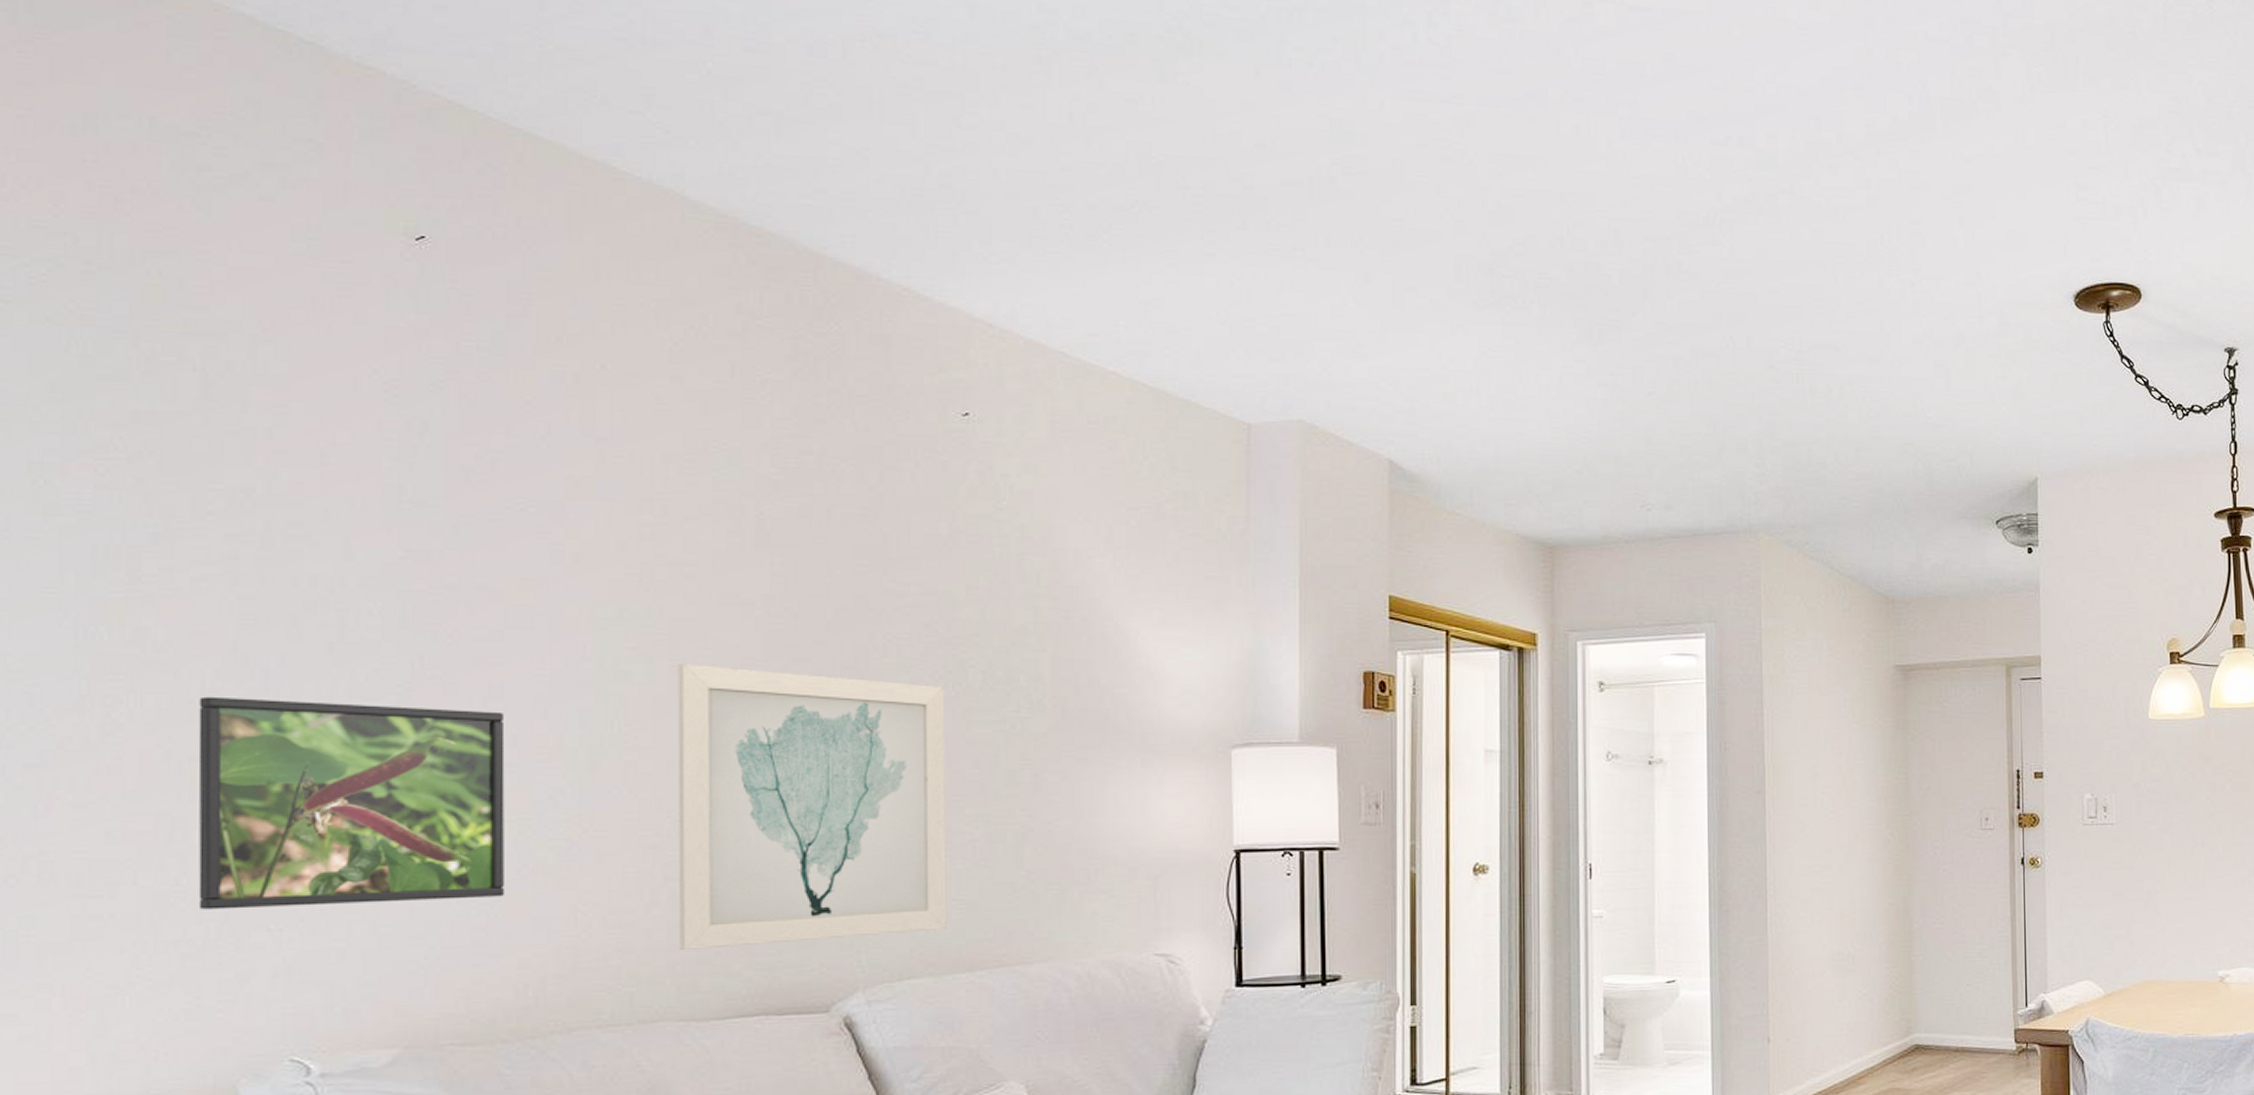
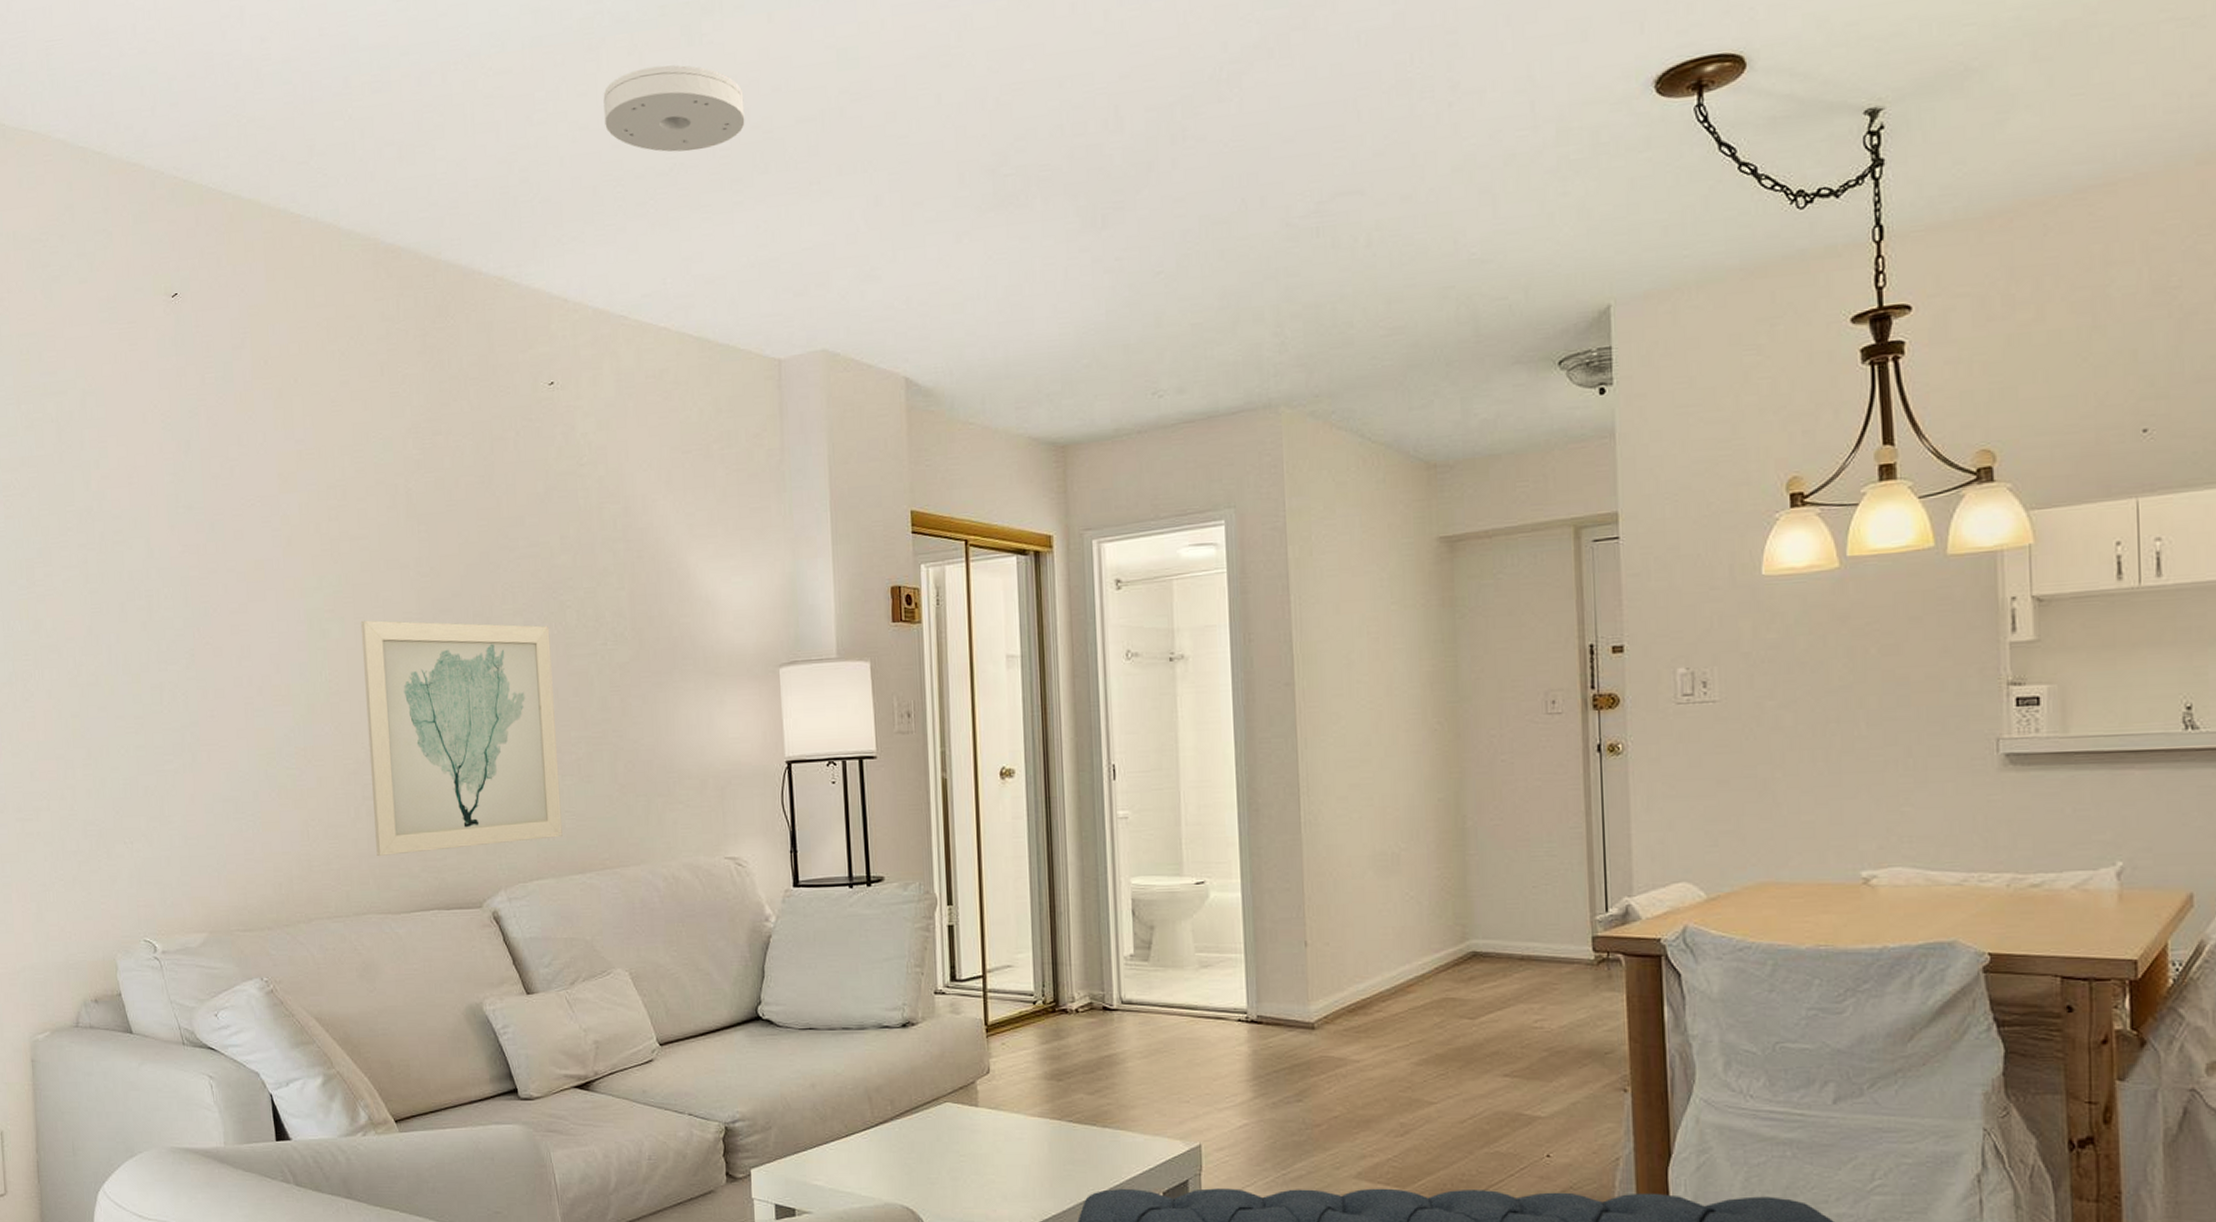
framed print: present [198,696,505,910] -> none [73,668,262,828]
smoke detector: none [1053,93,1222,192] -> present [603,65,745,152]

